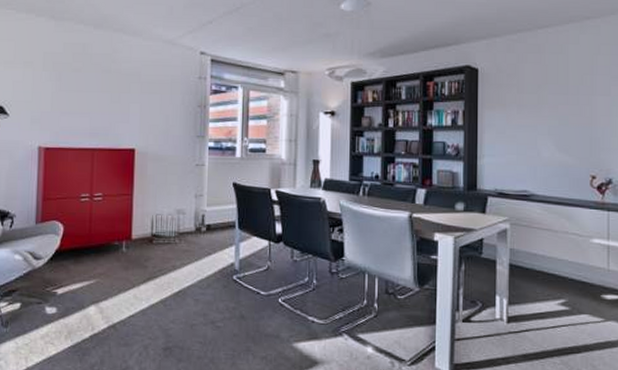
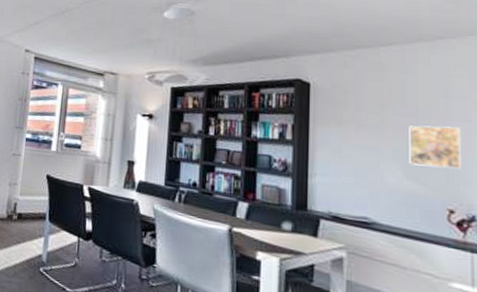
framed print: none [561,101,603,139] -> present [409,125,463,169]

